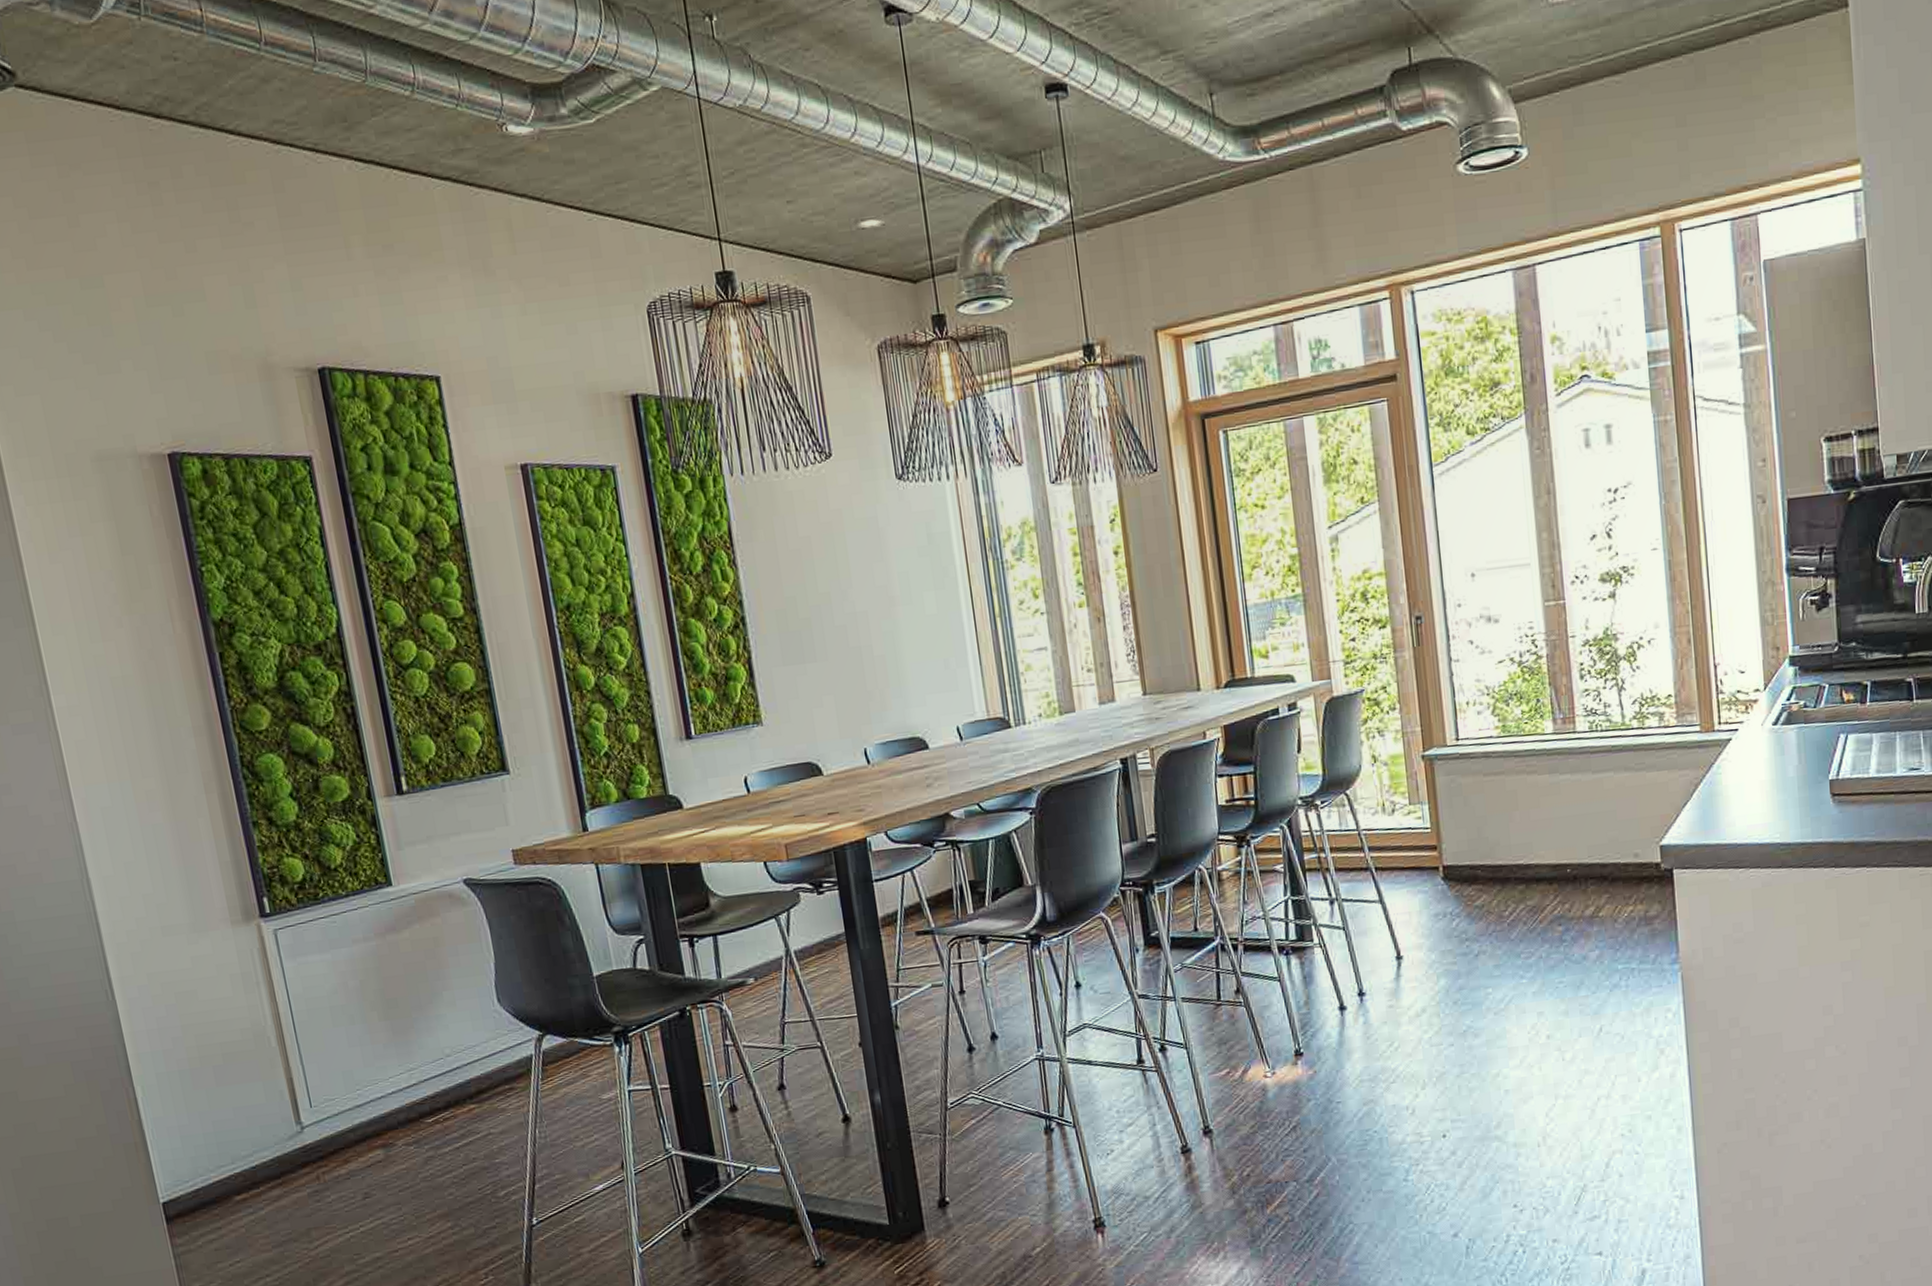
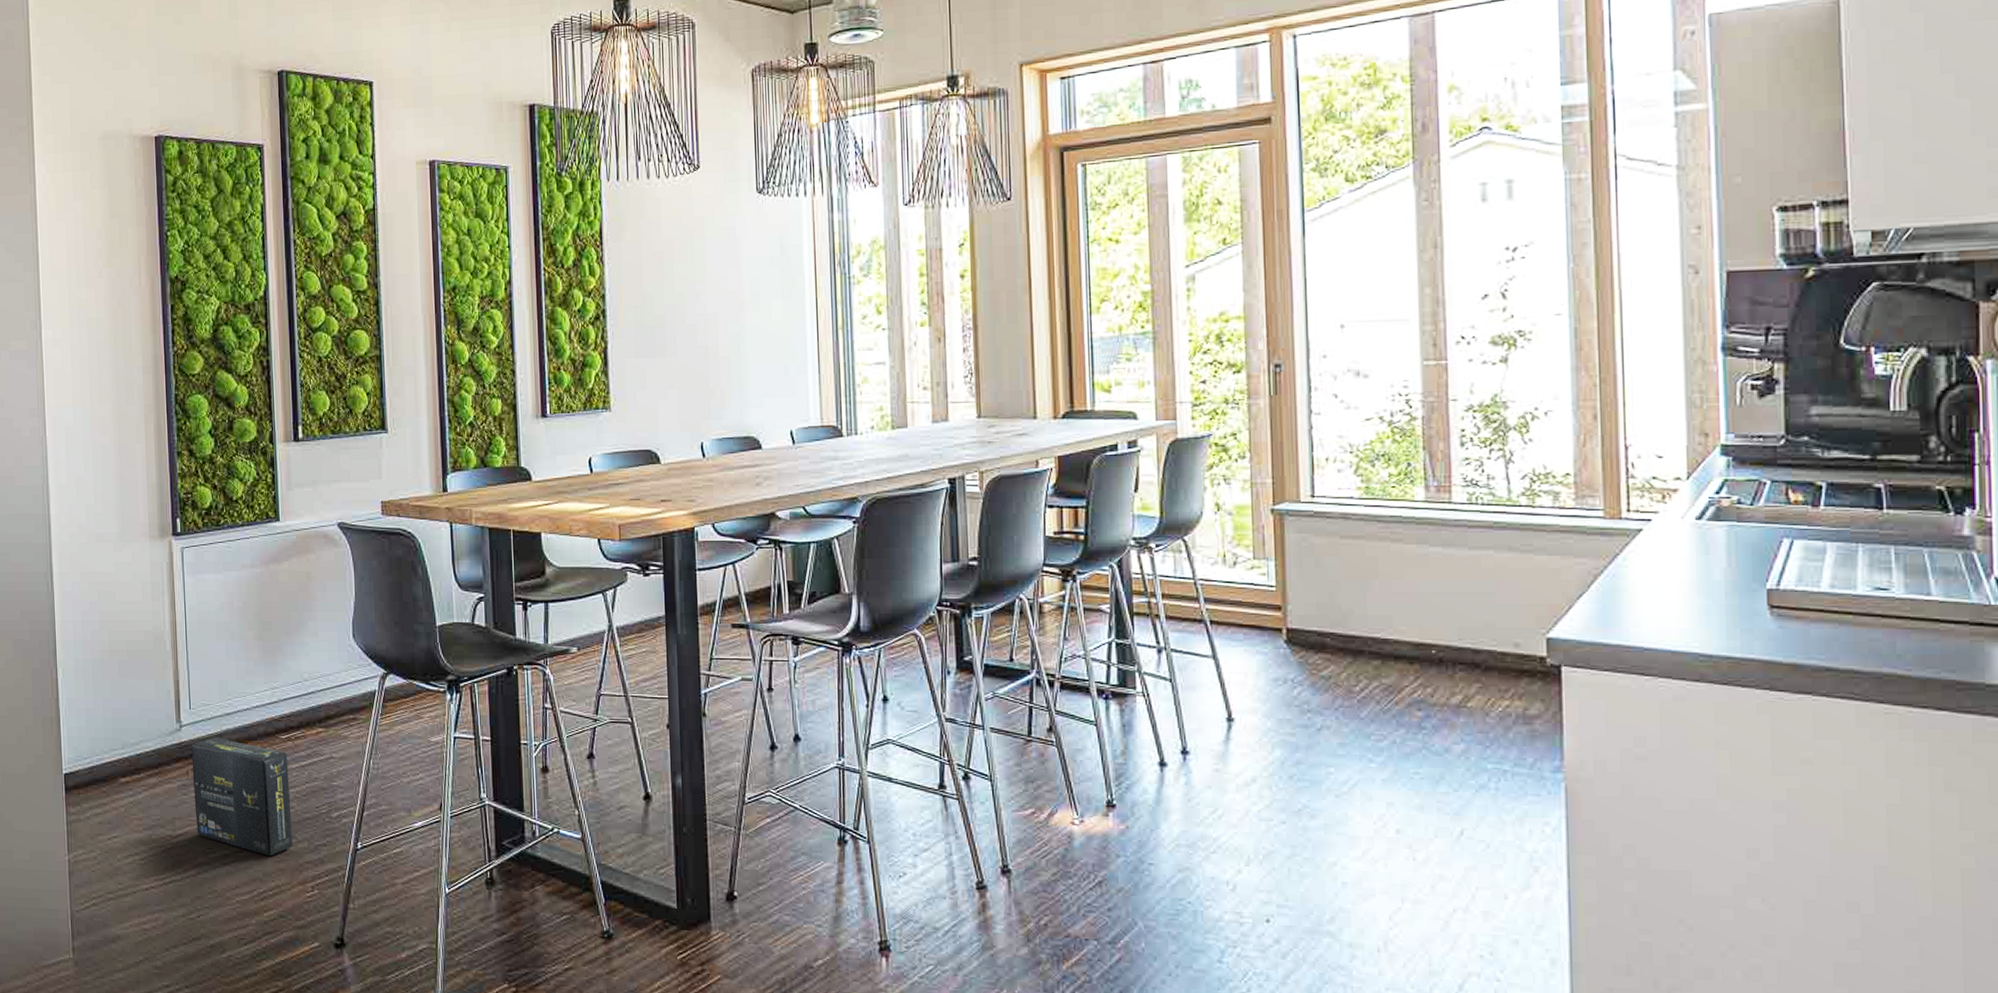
box: none [318,1133,457,1251] -> present [191,737,293,857]

